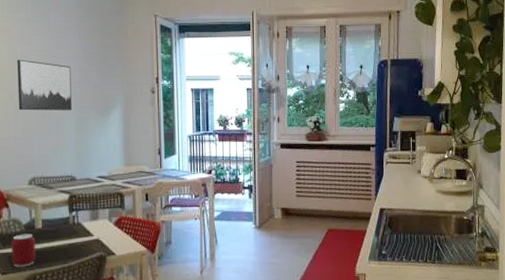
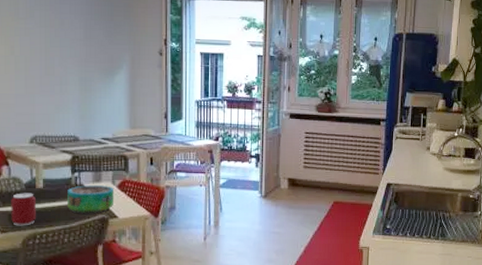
wall art: present [17,59,72,111] -> none [19,12,76,68]
decorative bowl: none [66,223,112,253] -> present [67,185,115,214]

